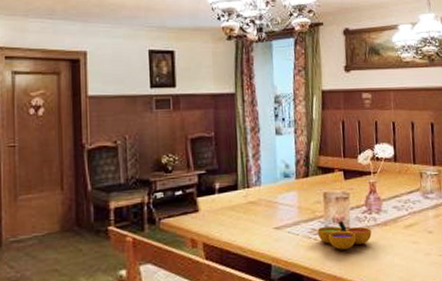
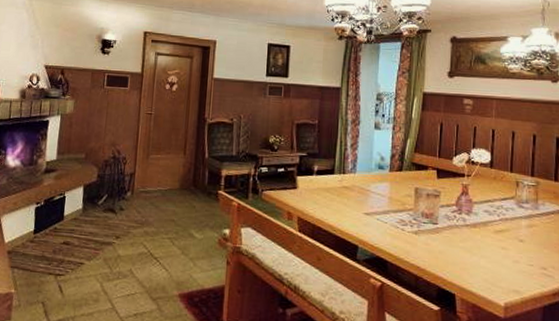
decorative bowl: present [317,221,372,250] -> none [405,216,460,244]

